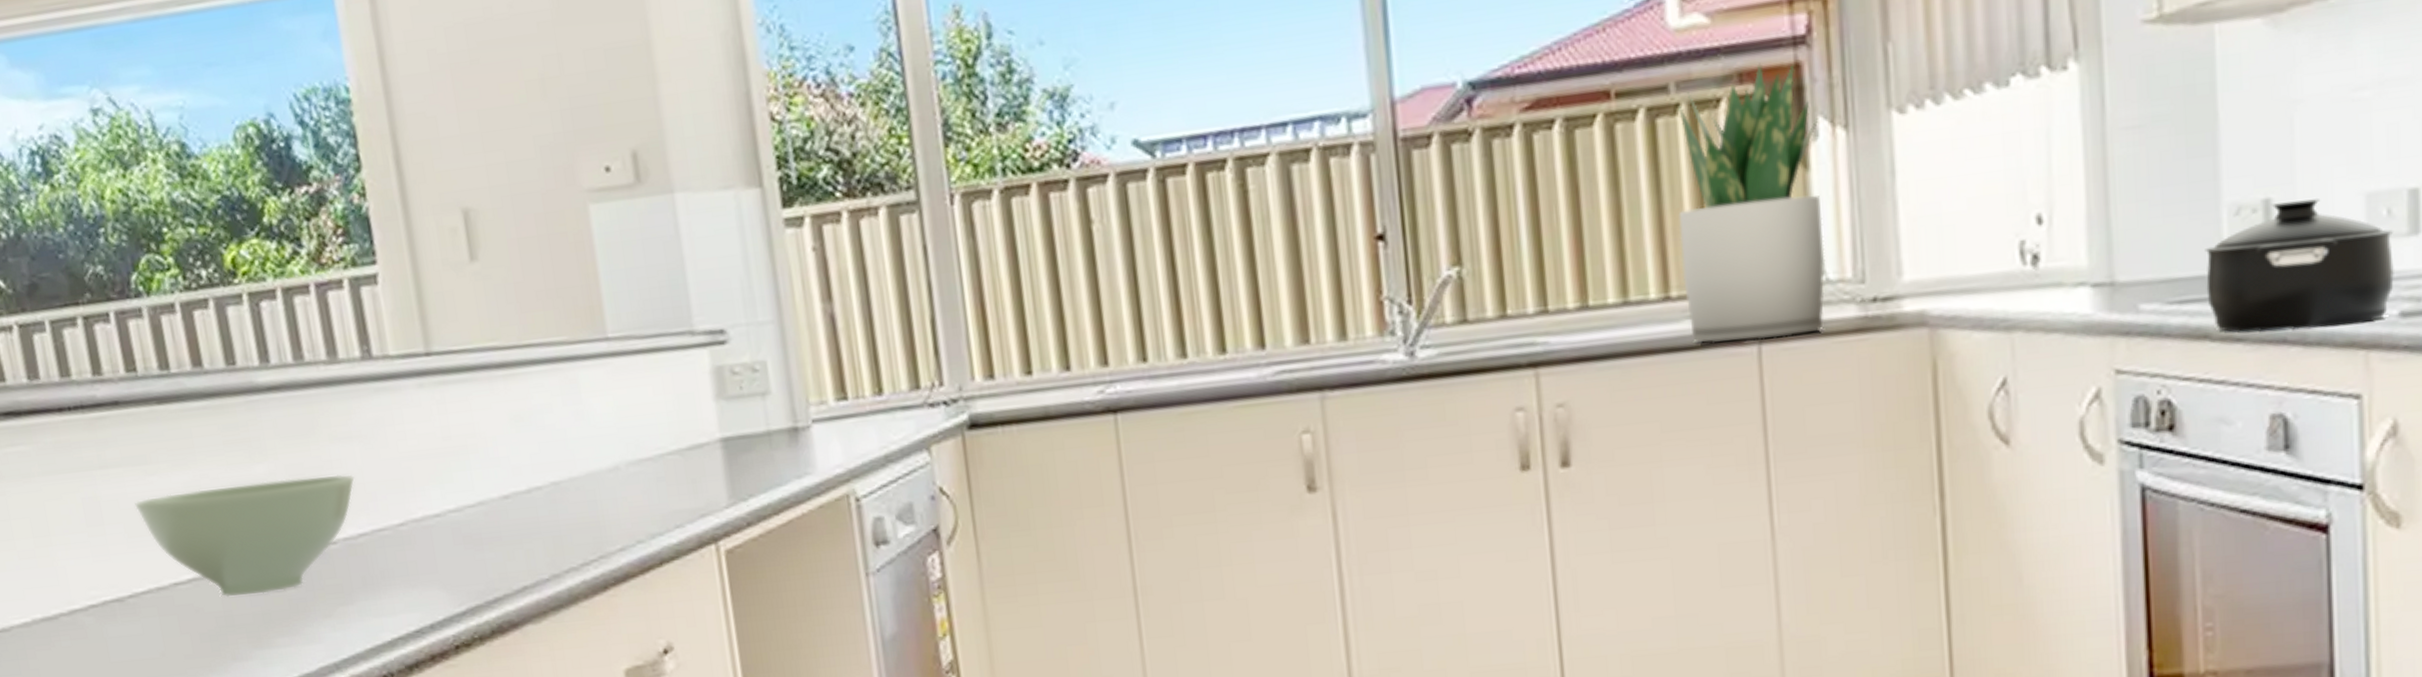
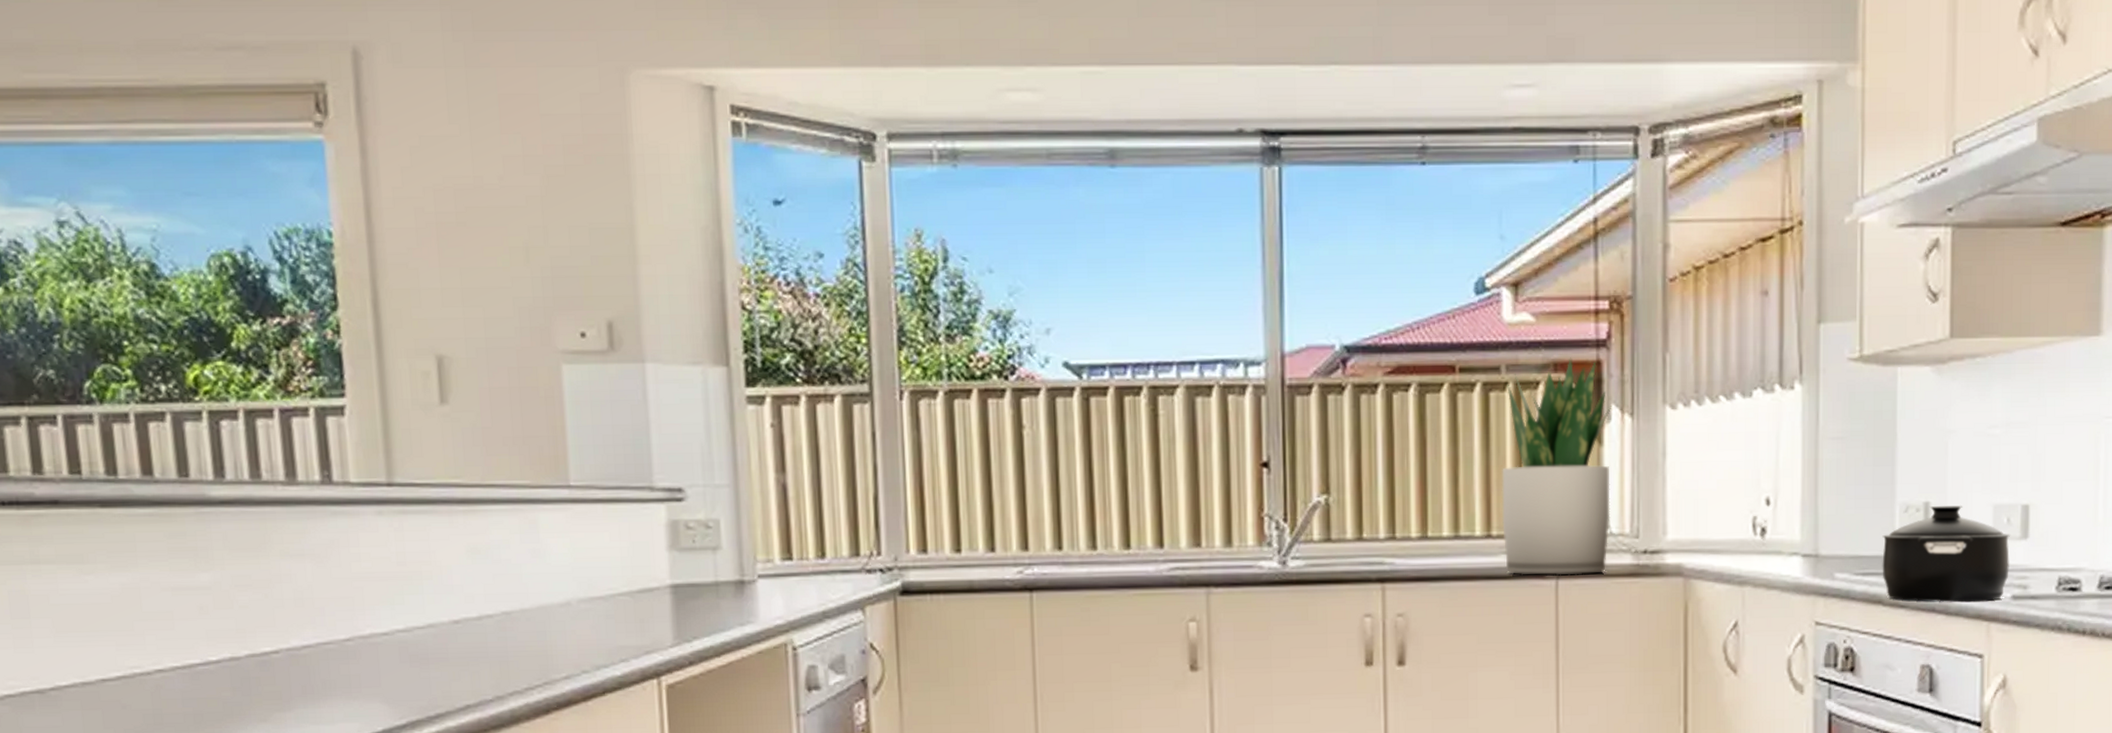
bowl: present [135,474,355,597] -> none [66,588,303,696]

